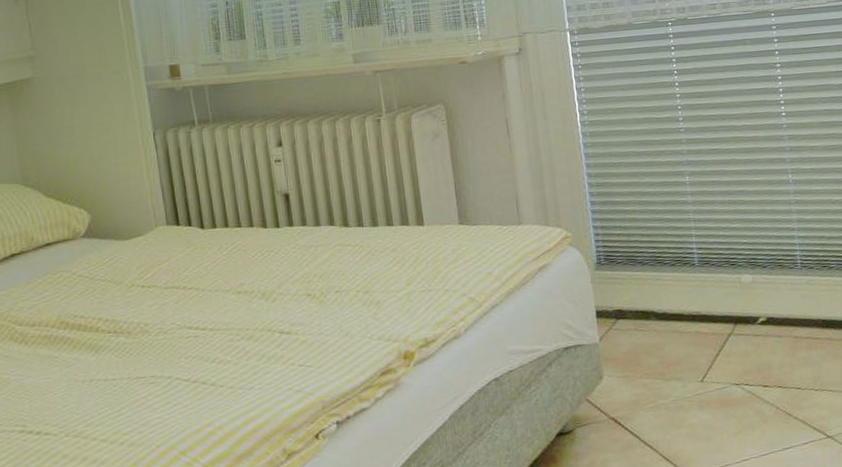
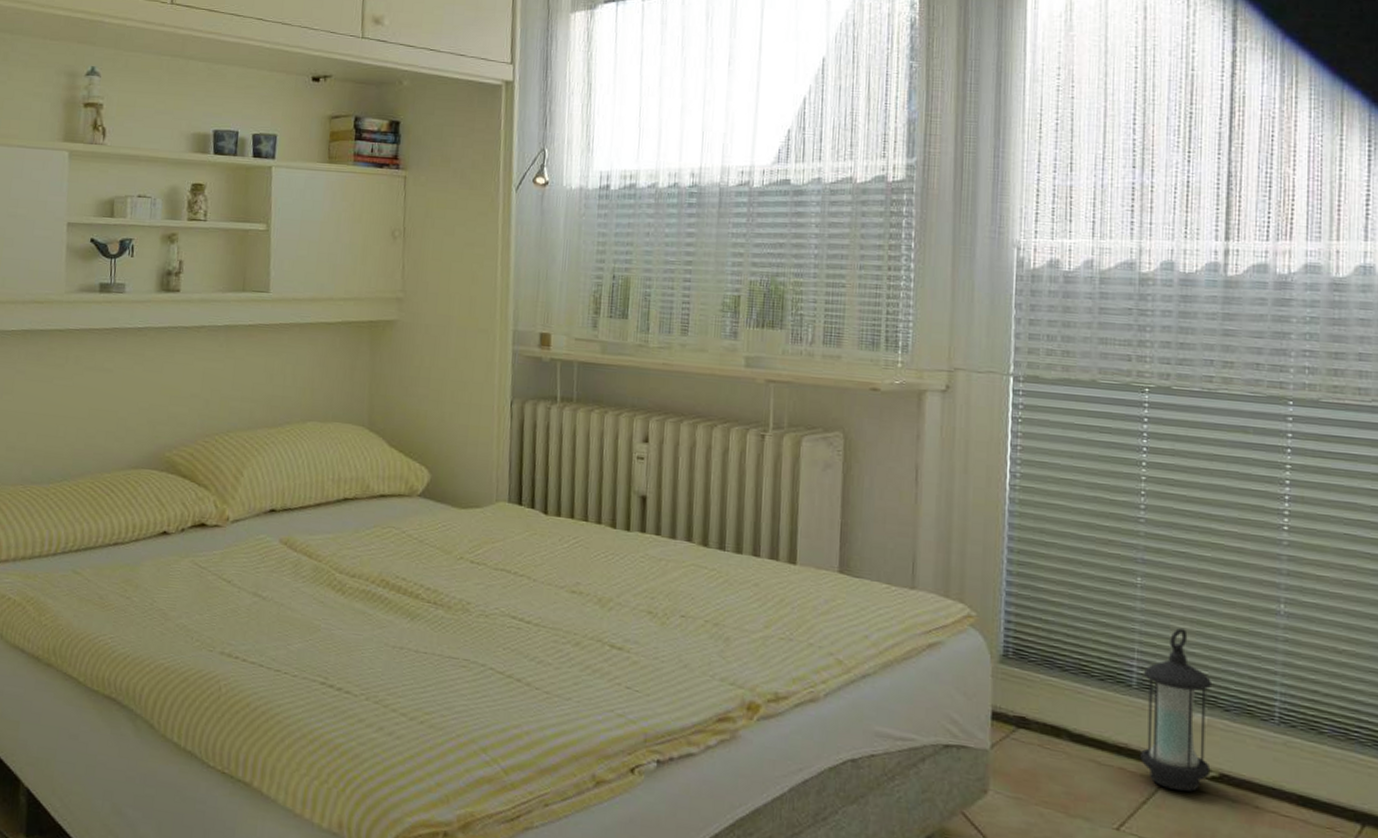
lantern: none [702,210,760,339] -> present [1140,628,1213,792]

